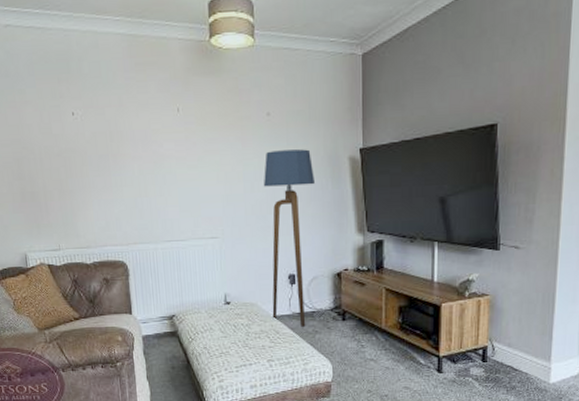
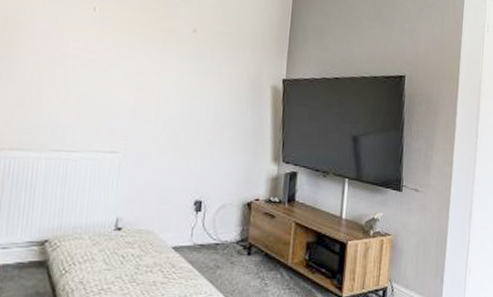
floor lamp: present [264,149,315,327] -> none [170,67,235,261]

